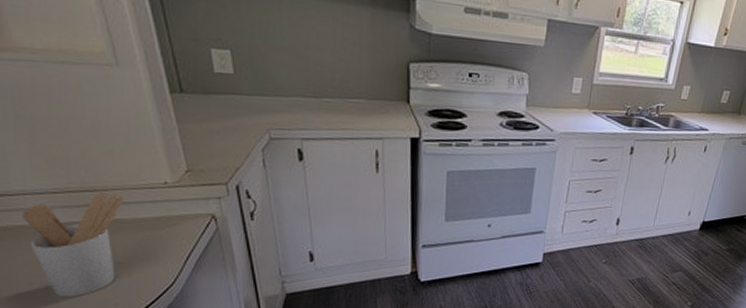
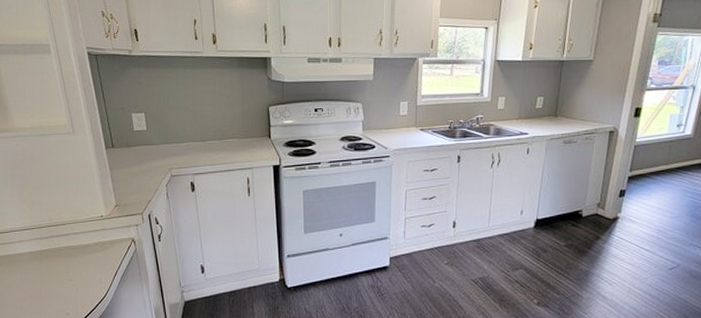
utensil holder: present [22,192,124,297] -> none [13,226,75,308]

